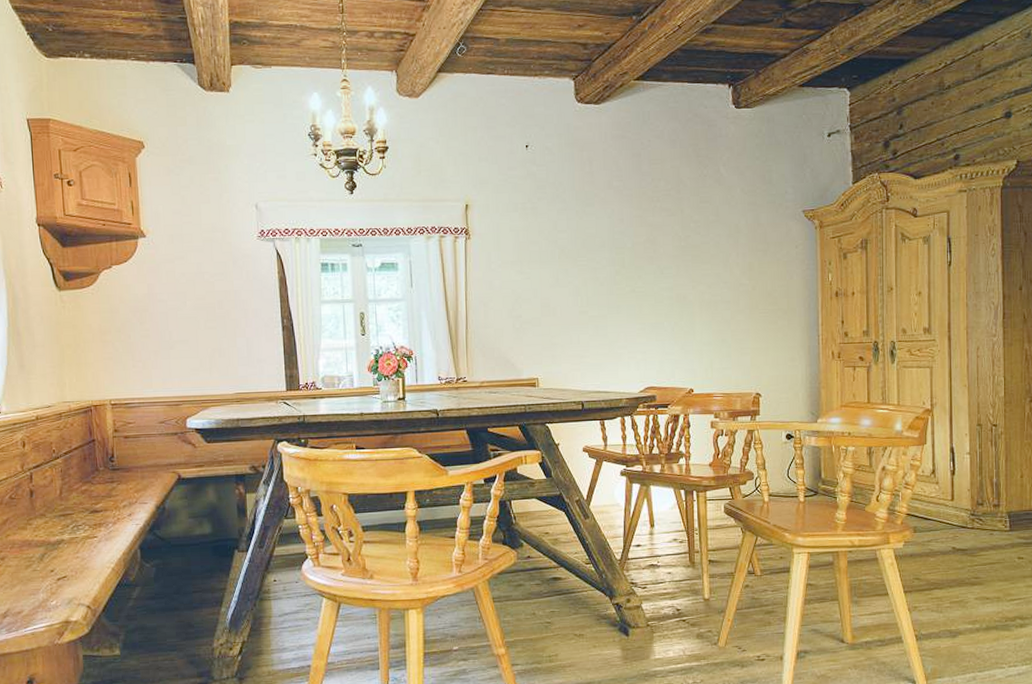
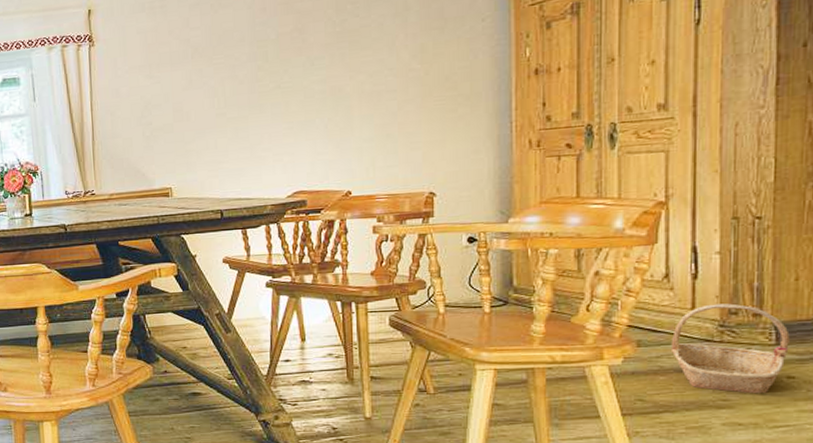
basket: none [937,496,1019,572] -> present [670,303,790,394]

